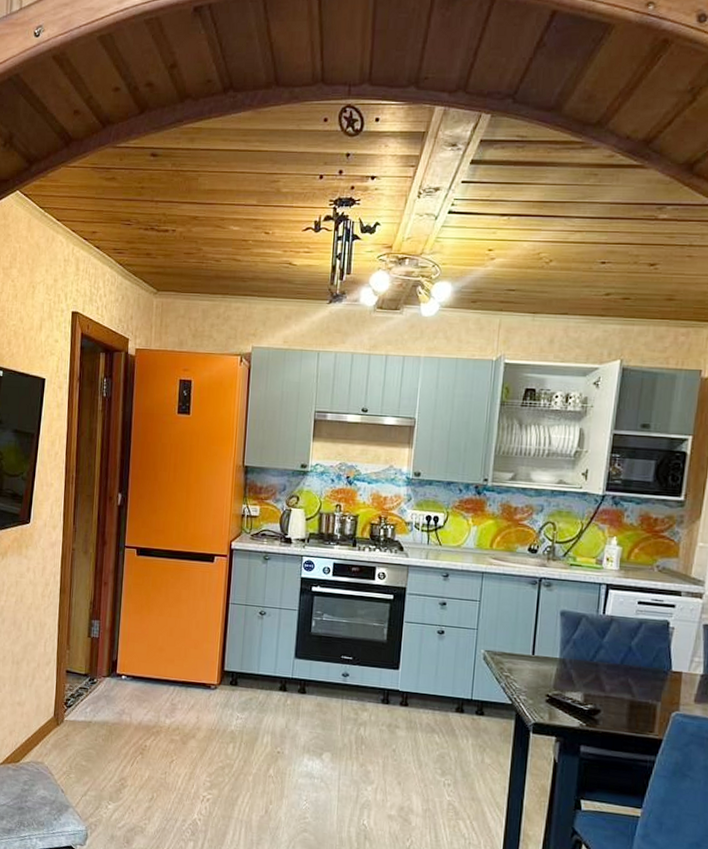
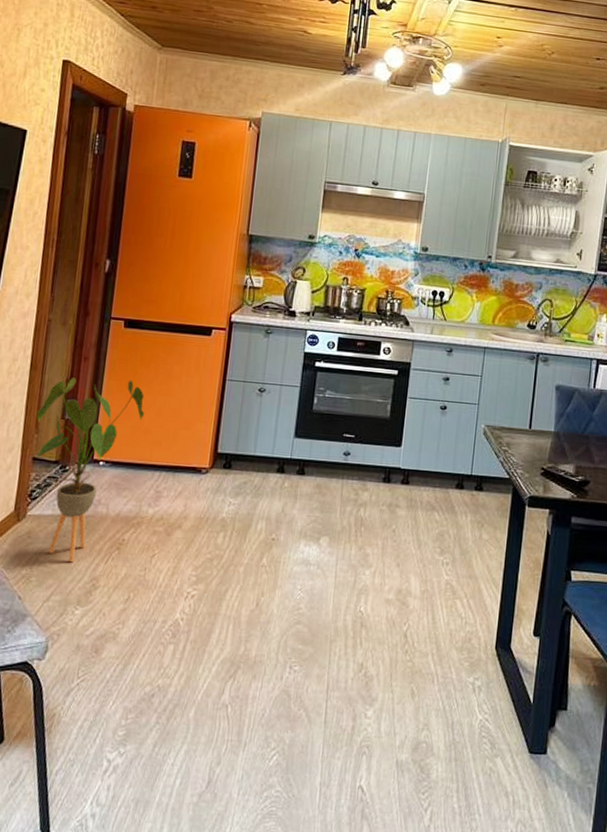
house plant: none [67,600,159,764] -> present [35,377,145,563]

